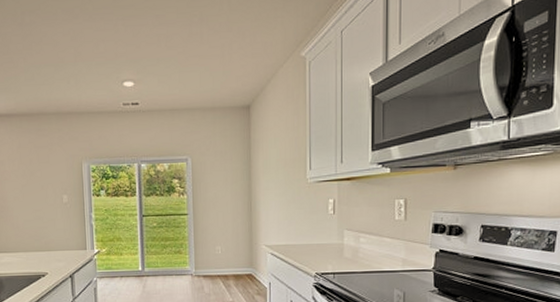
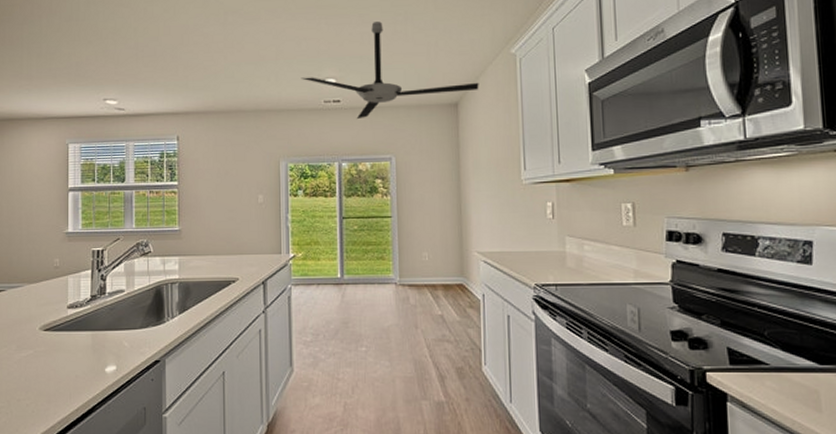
ceiling fan: none [100,23,270,121] -> present [301,21,479,119]

